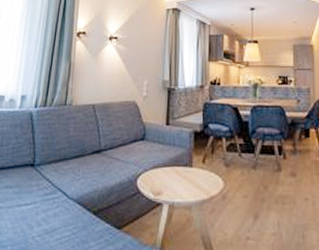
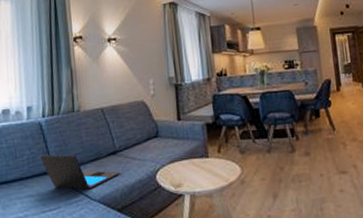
laptop: none [25,146,102,187] -> present [40,154,121,190]

